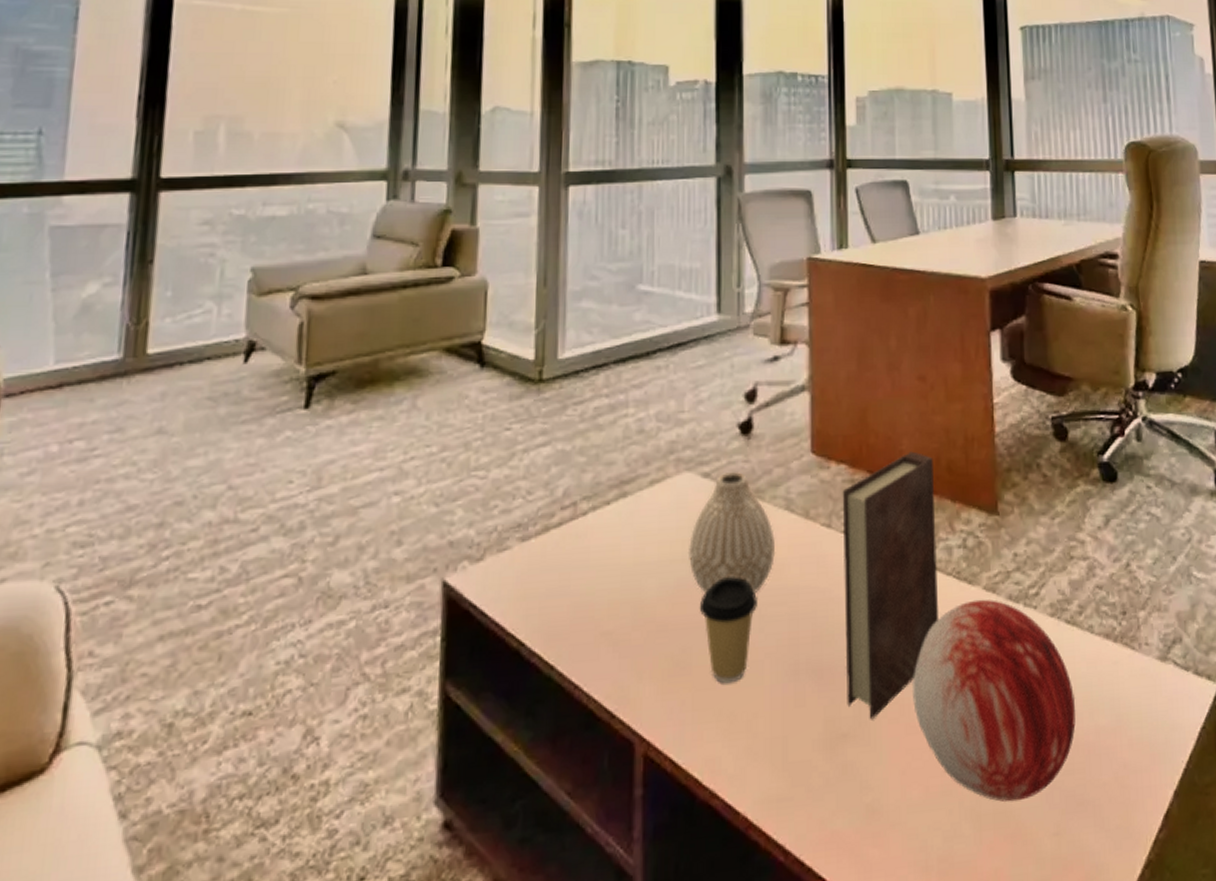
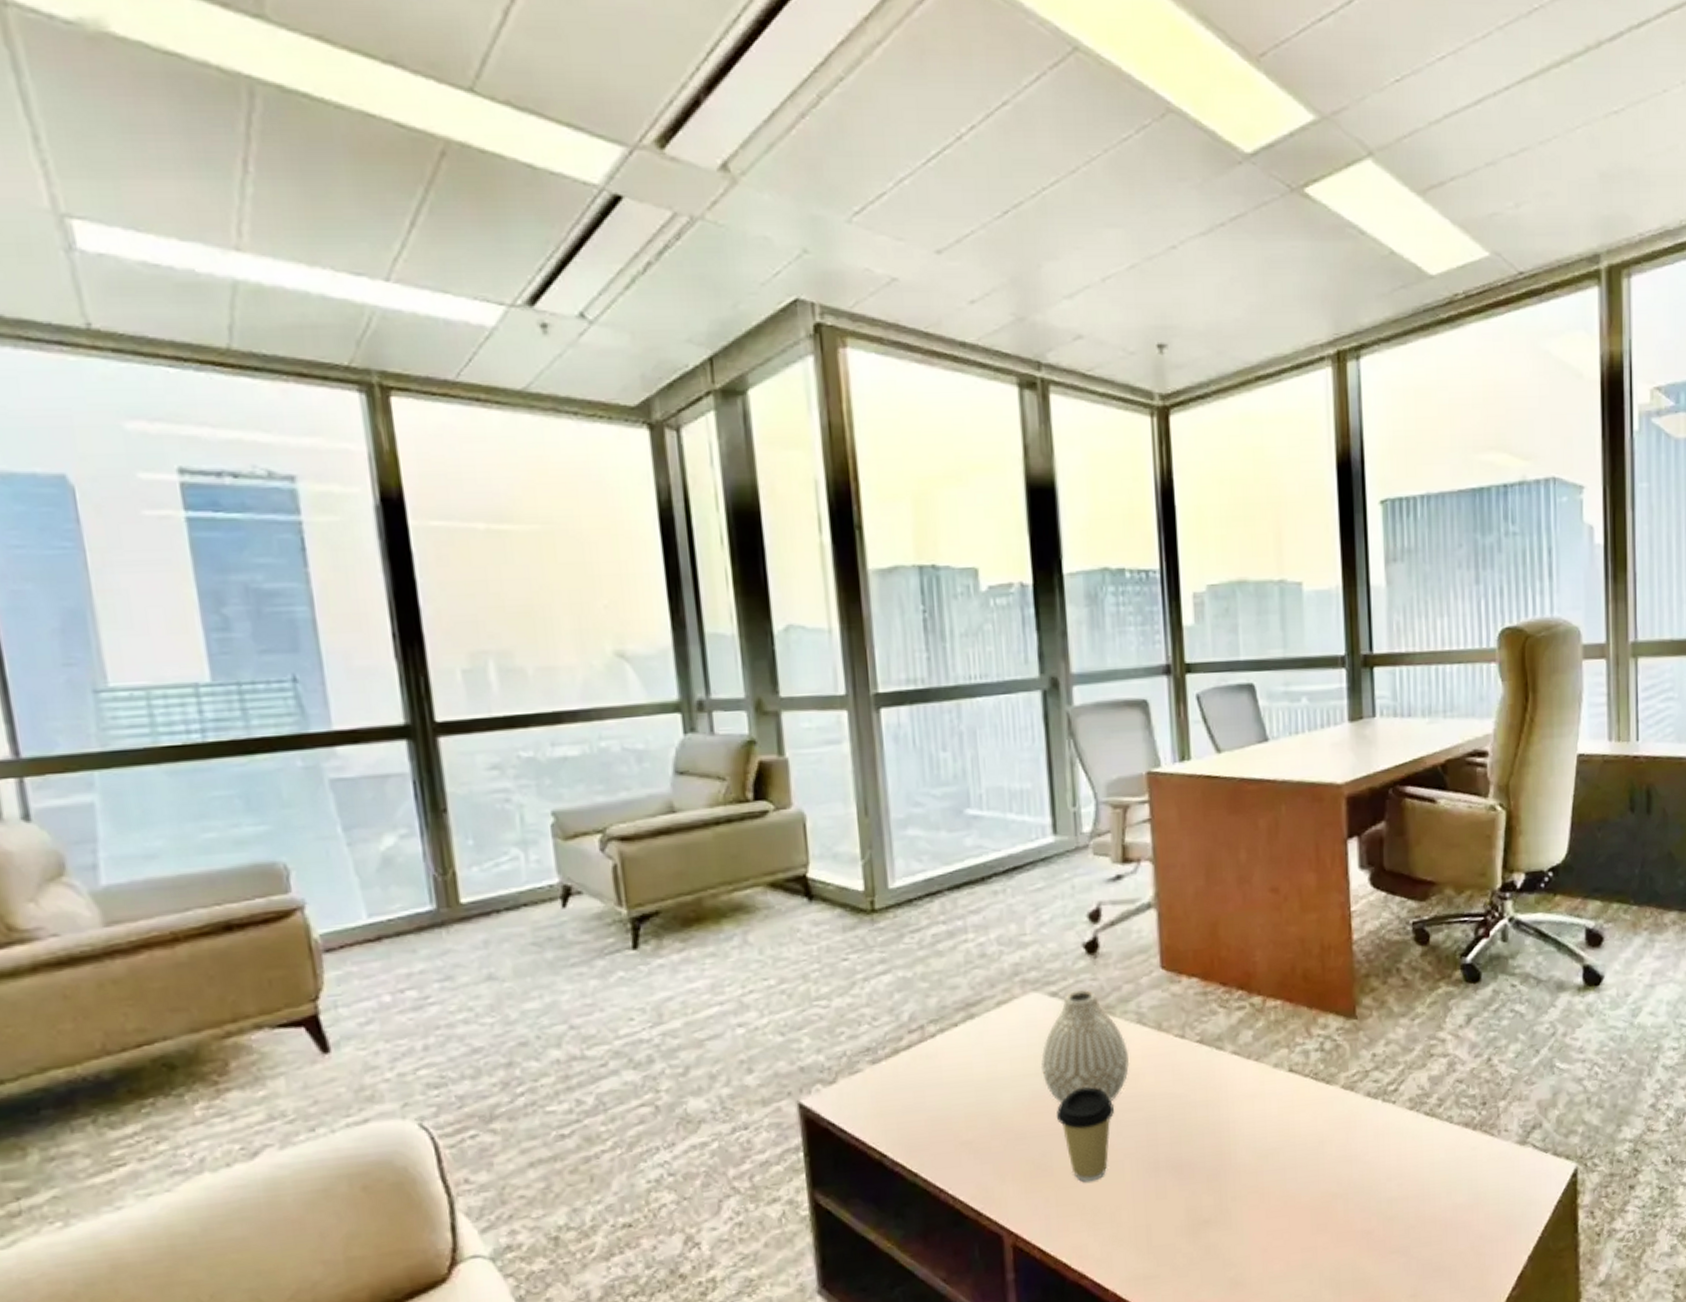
book: present [842,451,938,720] -> none [1194,962,1296,1207]
decorative orb: present [913,599,1076,802] -> none [1272,1097,1433,1271]

